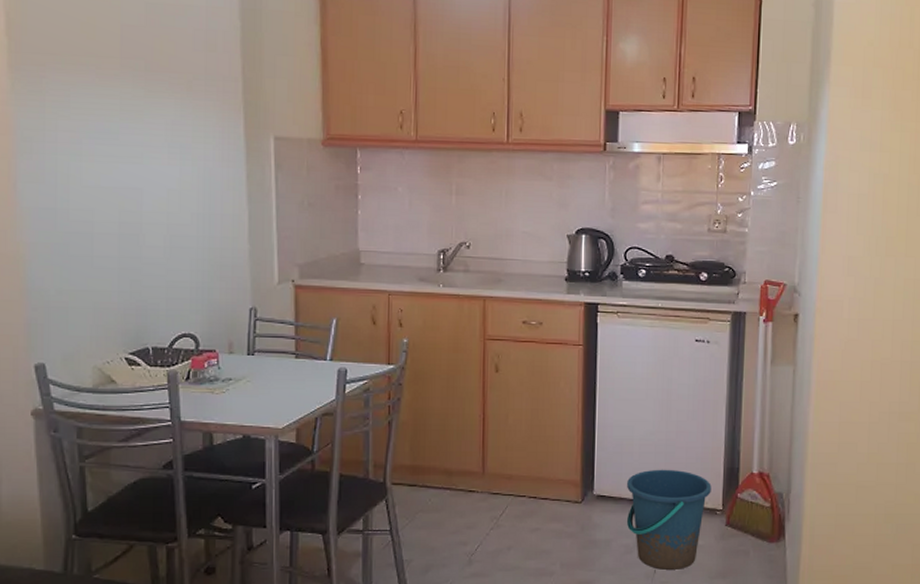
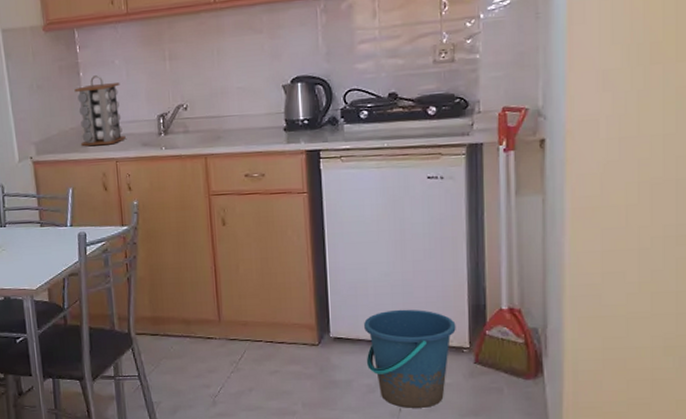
spice rack: none [350,199,402,276] -> present [74,74,126,147]

